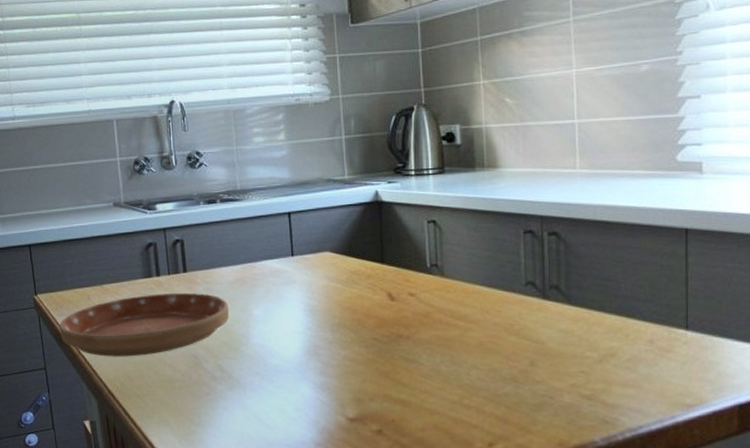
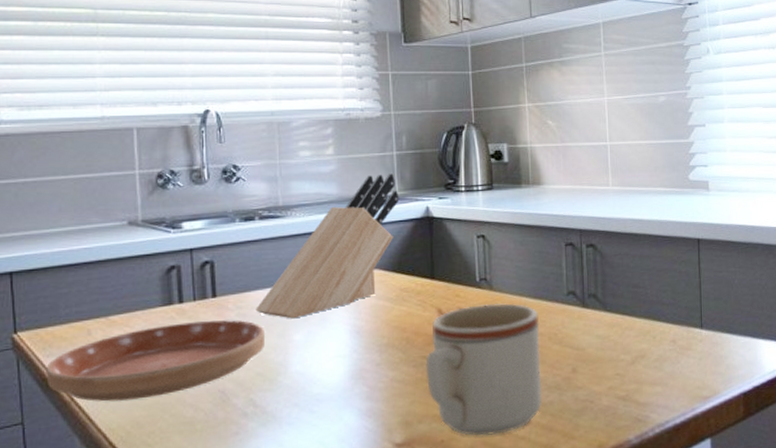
knife block: none [220,158,349,295] -> present [255,173,399,319]
mug: none [376,290,496,420] -> present [426,303,541,436]

